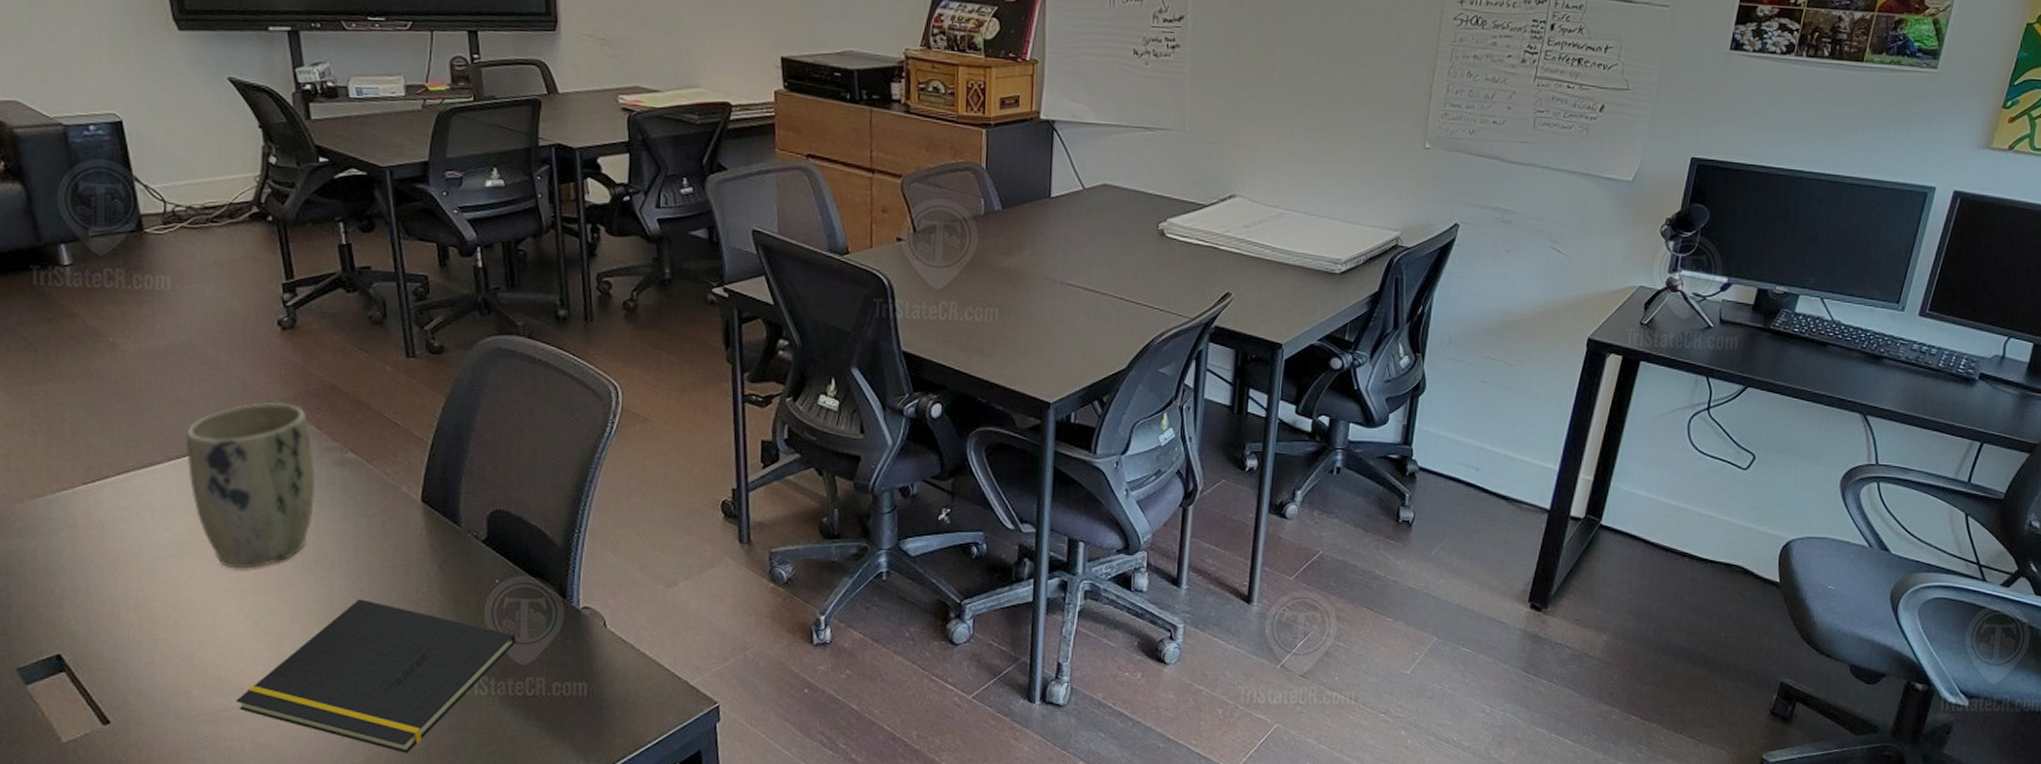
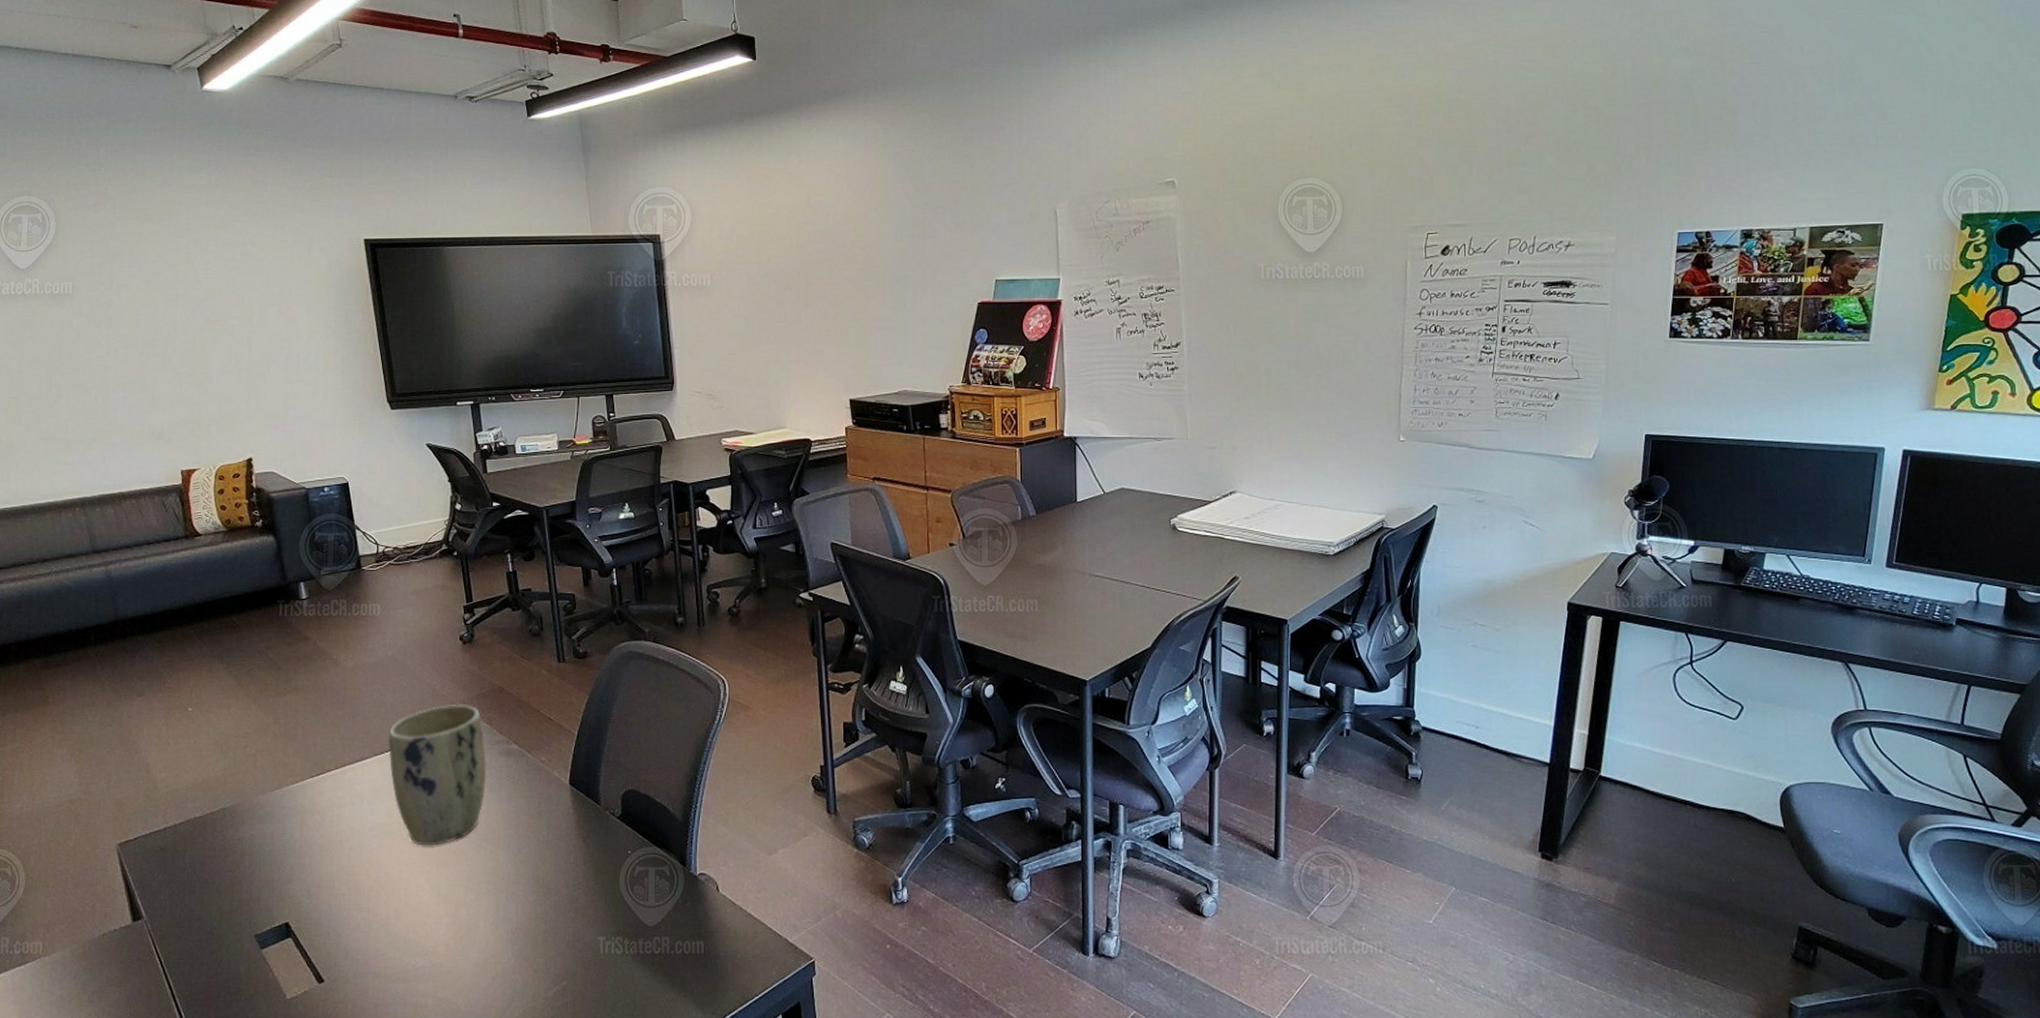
notepad: present [237,599,517,753] -> none [422,870,646,1007]

